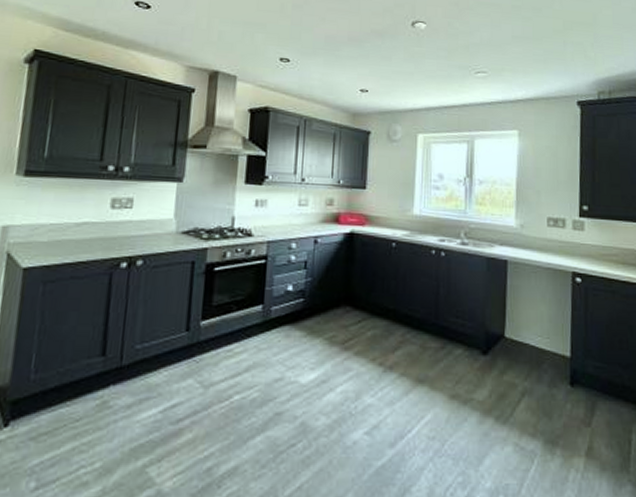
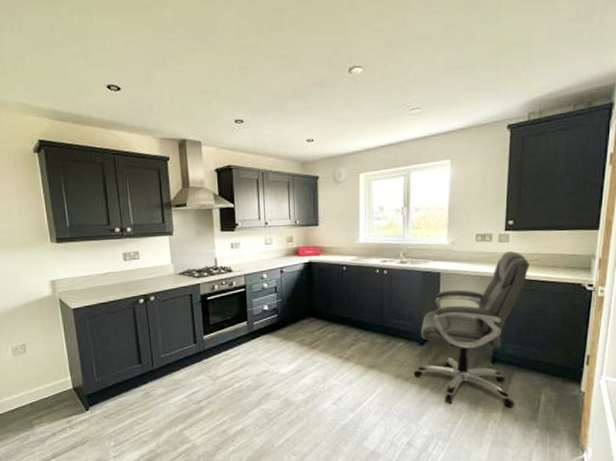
chair: none [474,242,608,451] -> present [413,251,529,408]

